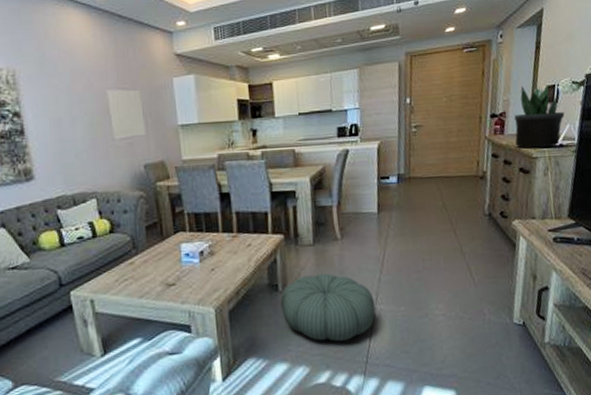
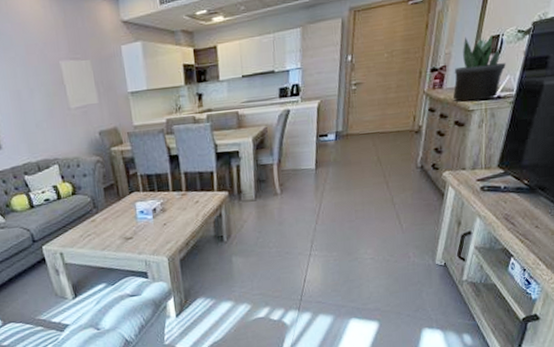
pouf: present [280,273,375,342] -> none [225,225,310,283]

